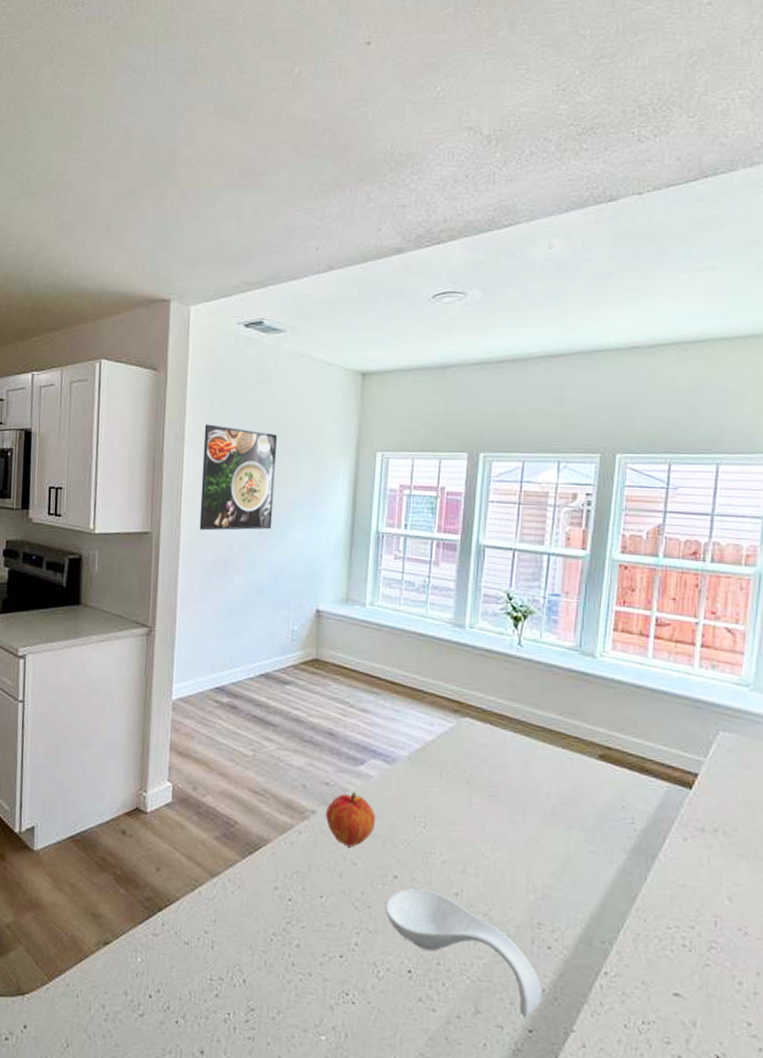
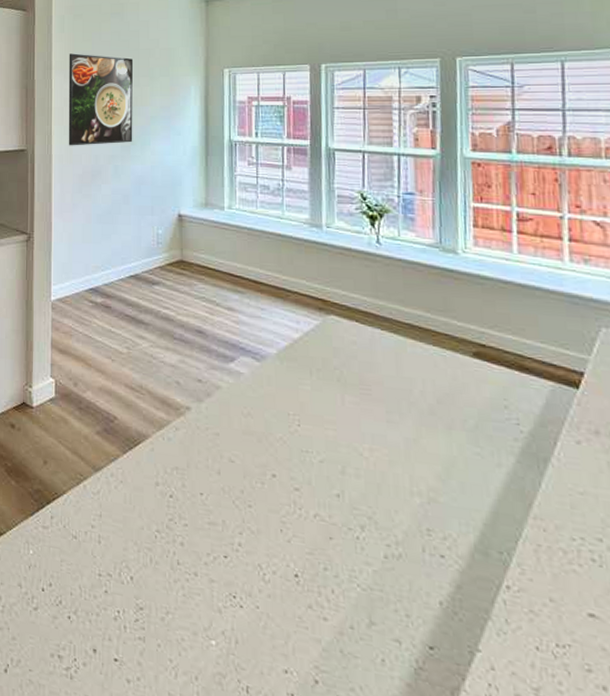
fruit: present [325,791,375,848] -> none [199,387,249,445]
spoon rest: present [385,888,543,1019] -> none [266,487,441,634]

